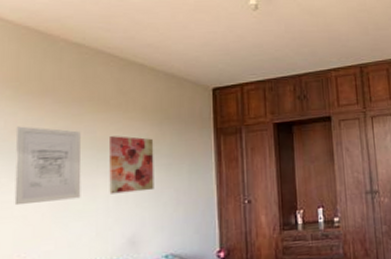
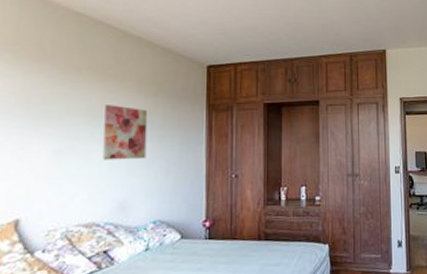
wall art: present [14,126,82,206] -> none [10,89,77,165]

